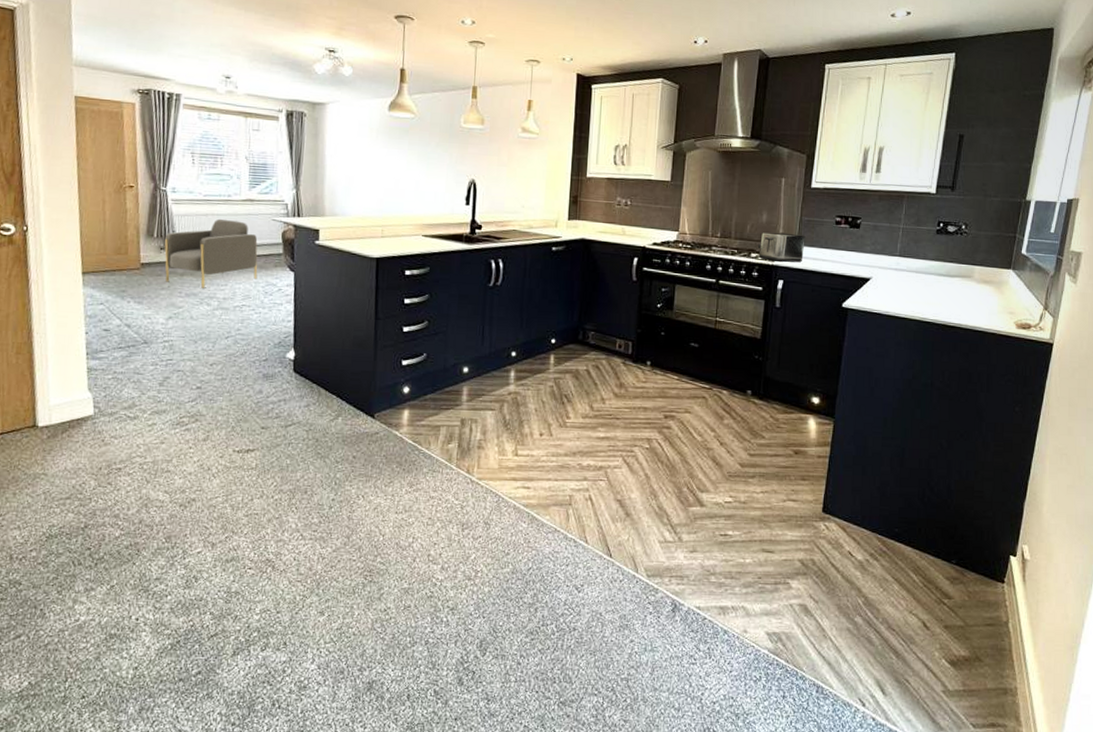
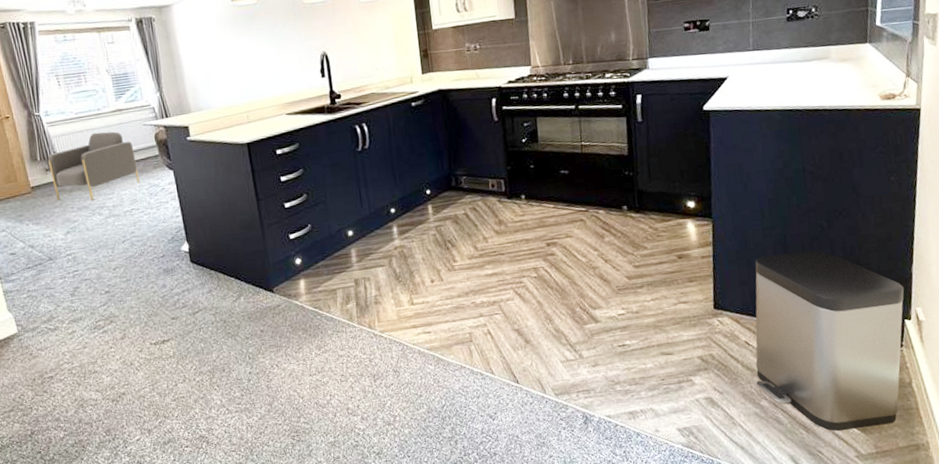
toaster: present [757,231,806,262] -> none [610,46,658,78]
pedal bin: none [852,466,1014,662] -> present [755,250,905,431]

